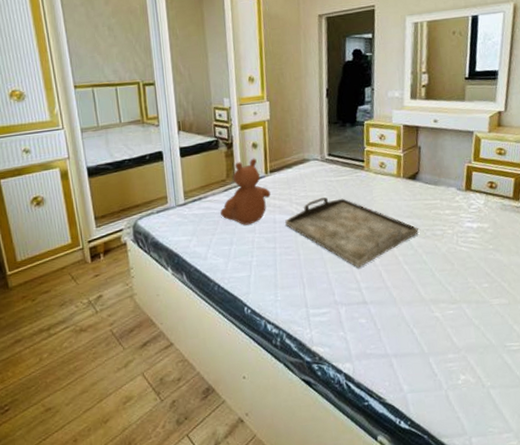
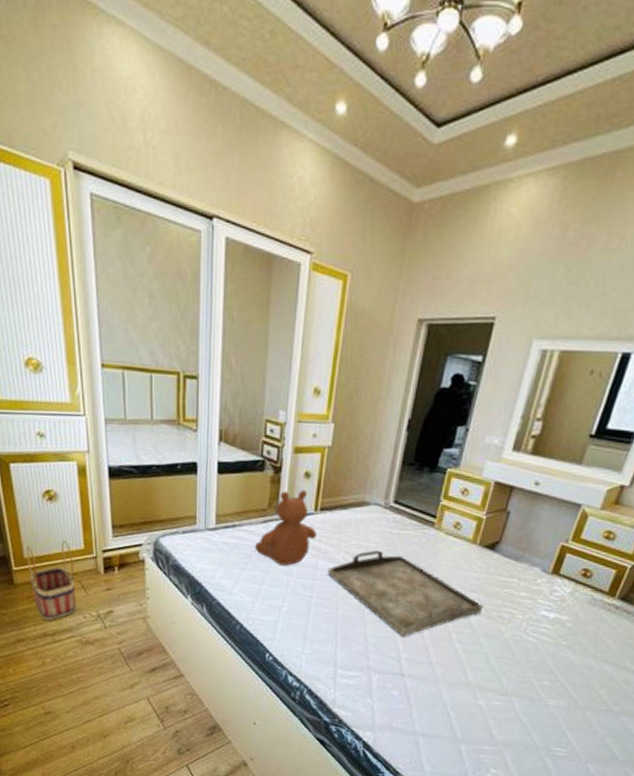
basket: none [18,238,69,317] -> present [26,540,76,621]

